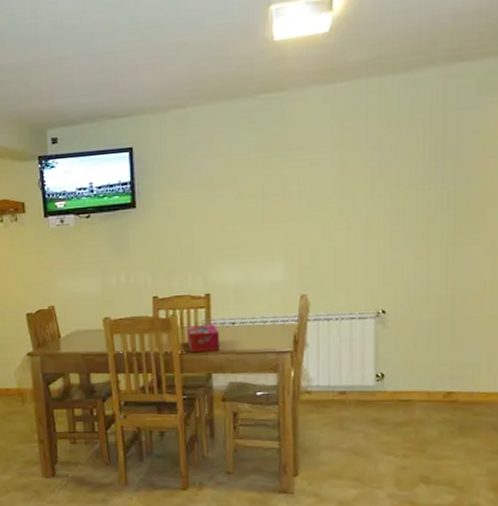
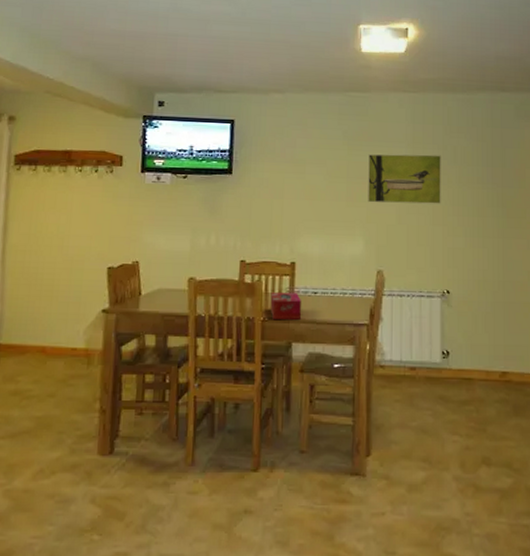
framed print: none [287,155,376,222] -> present [368,154,441,204]

